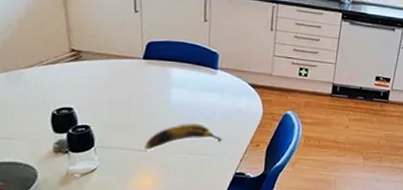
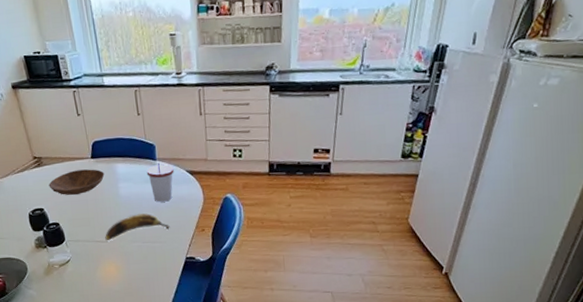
bowl: none [84,70,156,96] -> present [48,169,105,195]
cup: none [205,72,235,113] -> present [146,163,174,202]

